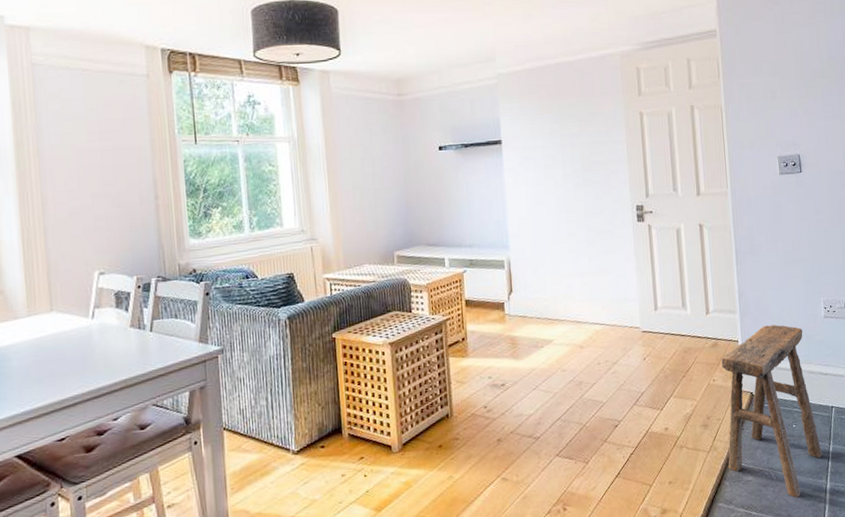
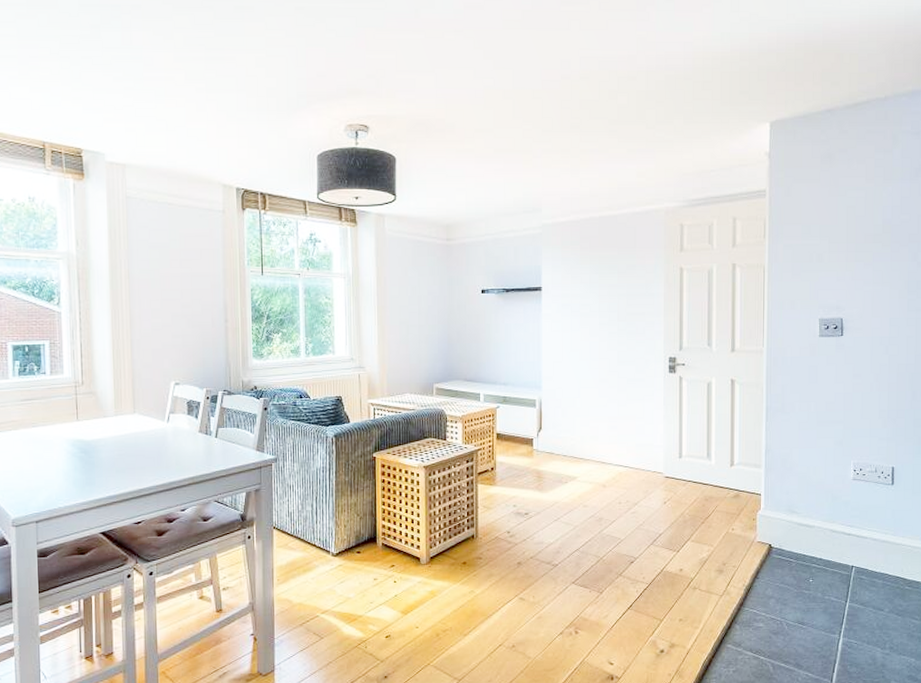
stool: present [721,324,823,498] -> none [740,482,838,649]

